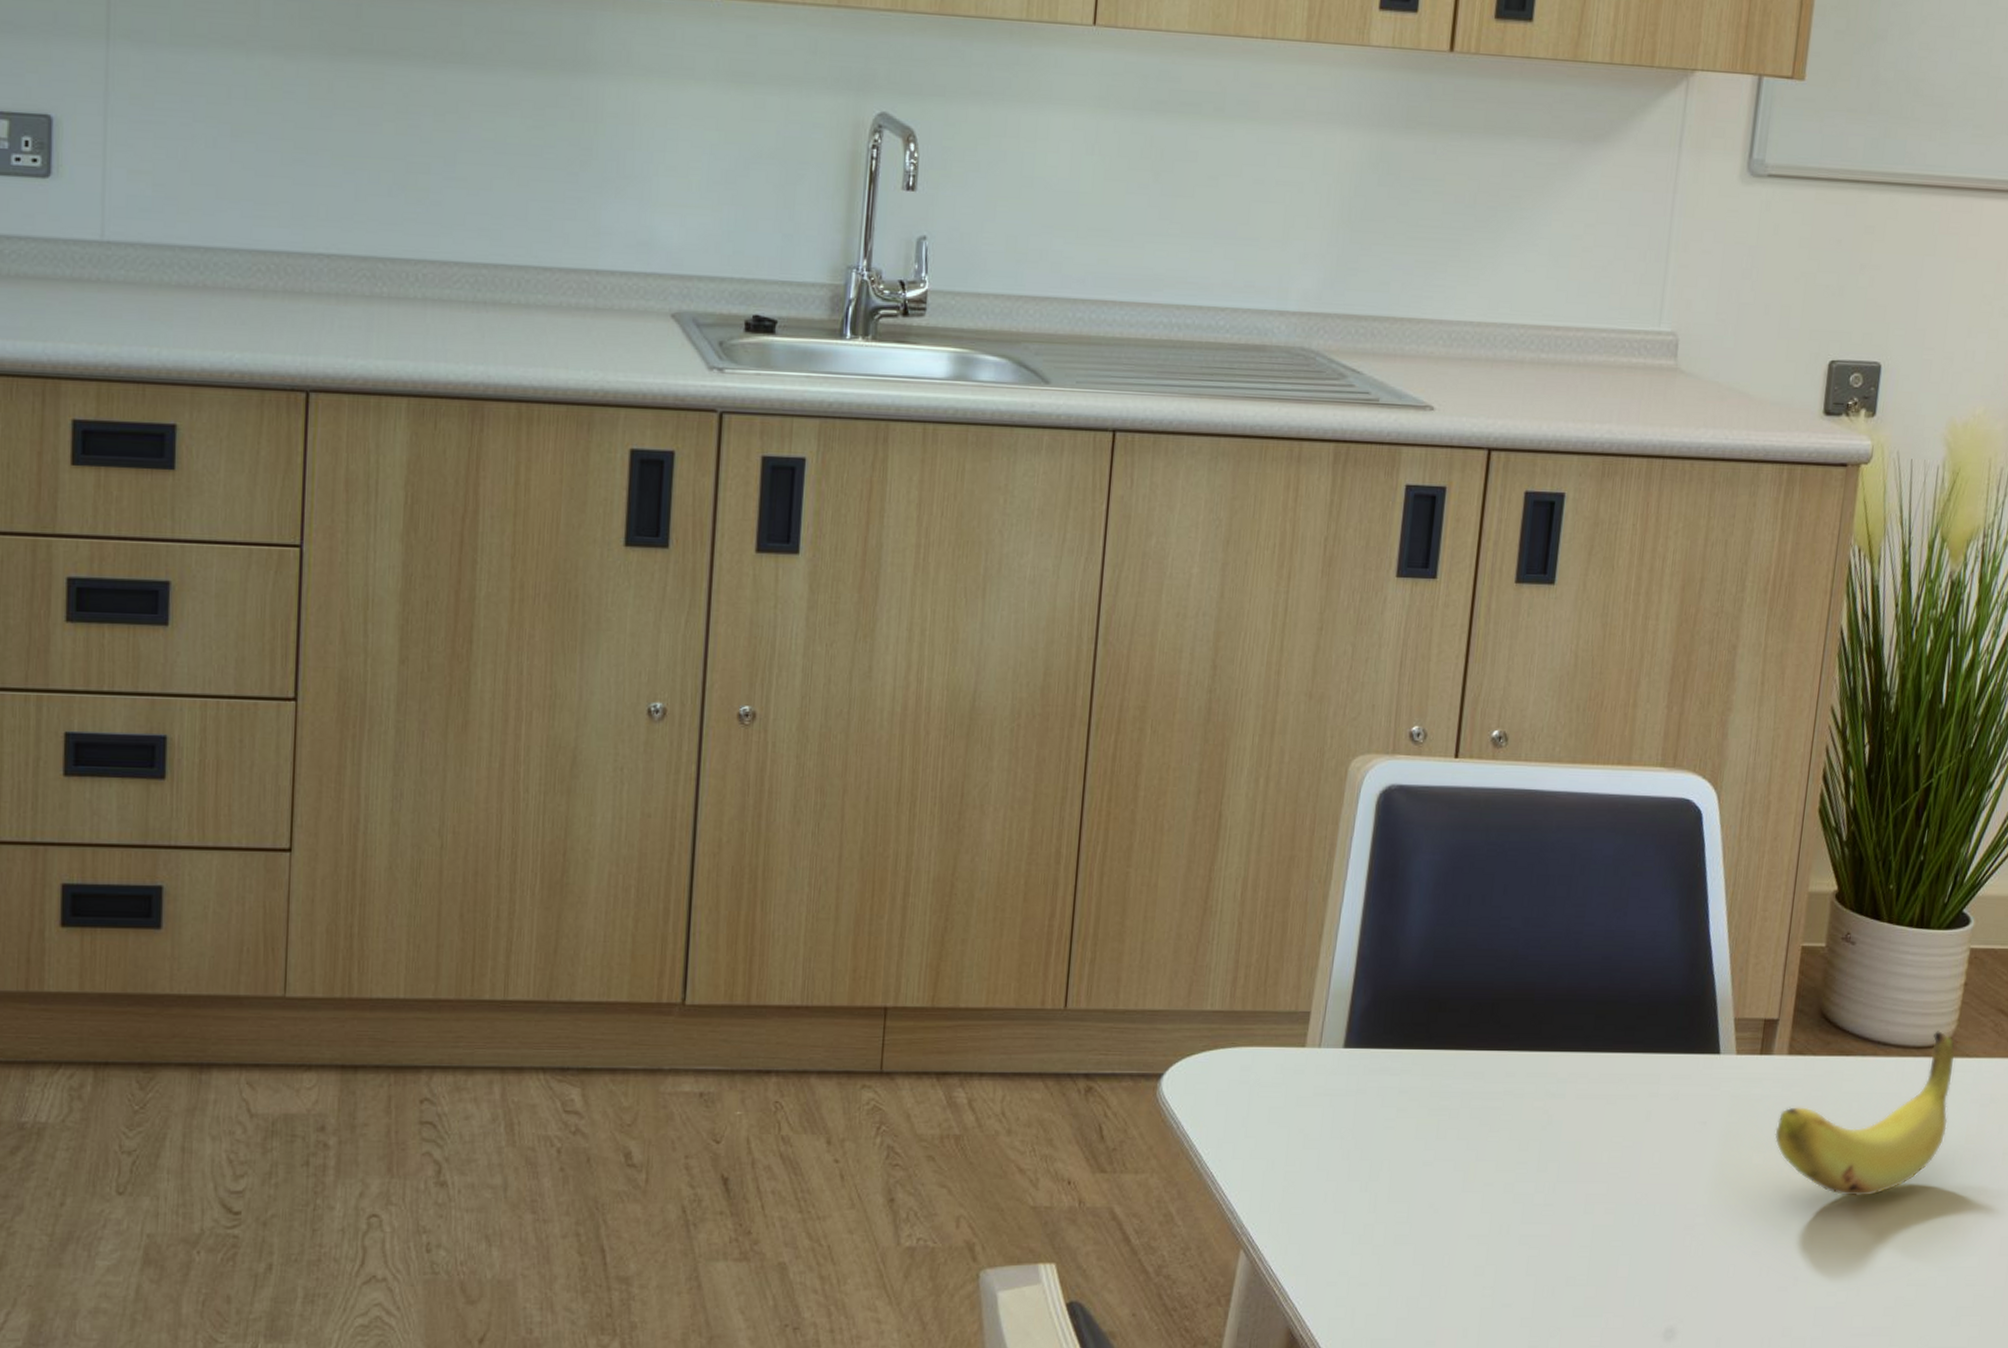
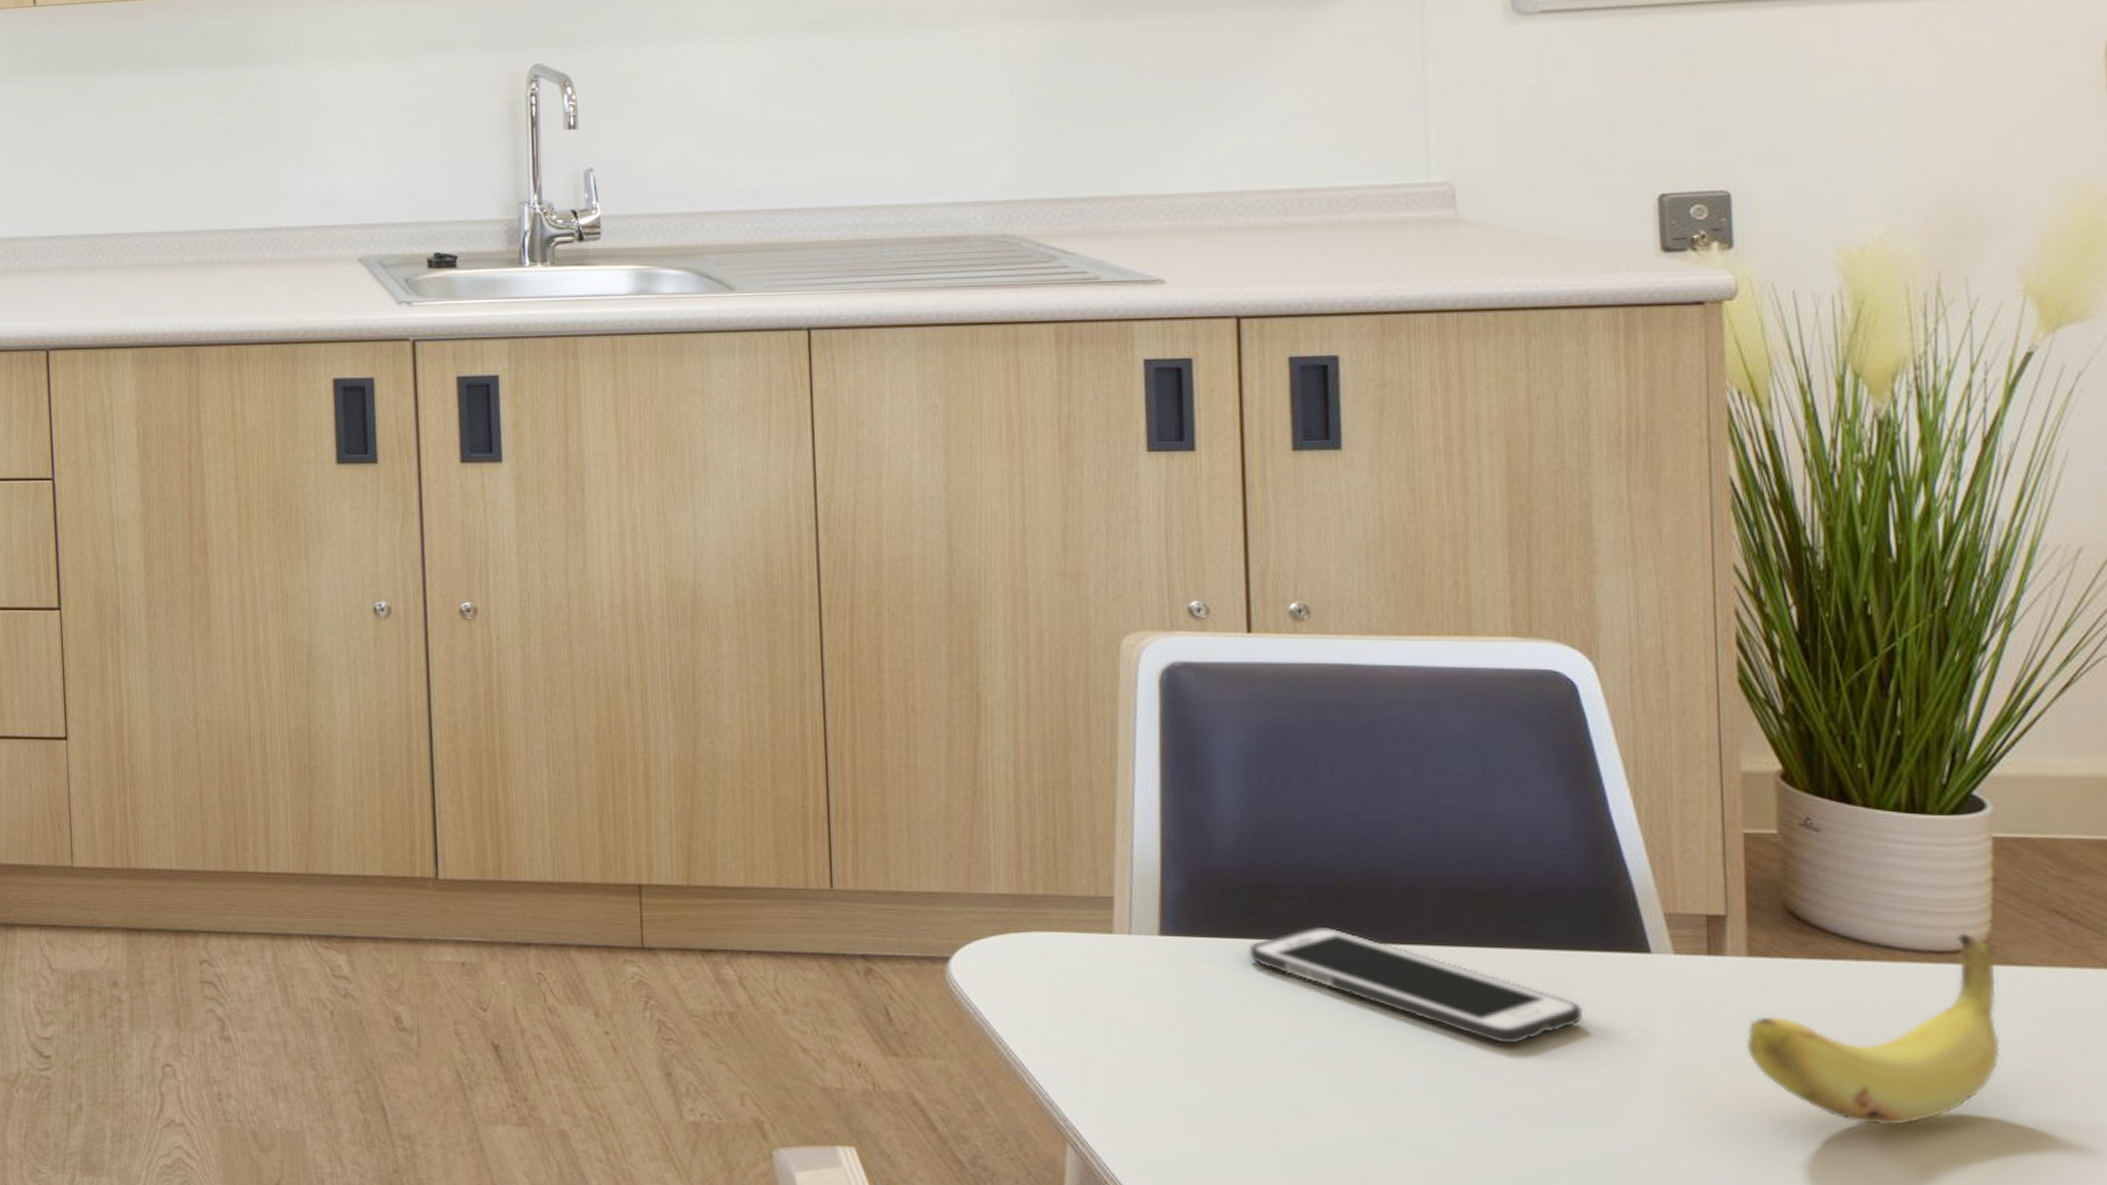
cell phone: none [1414,1036,1664,1139] -> present [1249,926,1584,1044]

